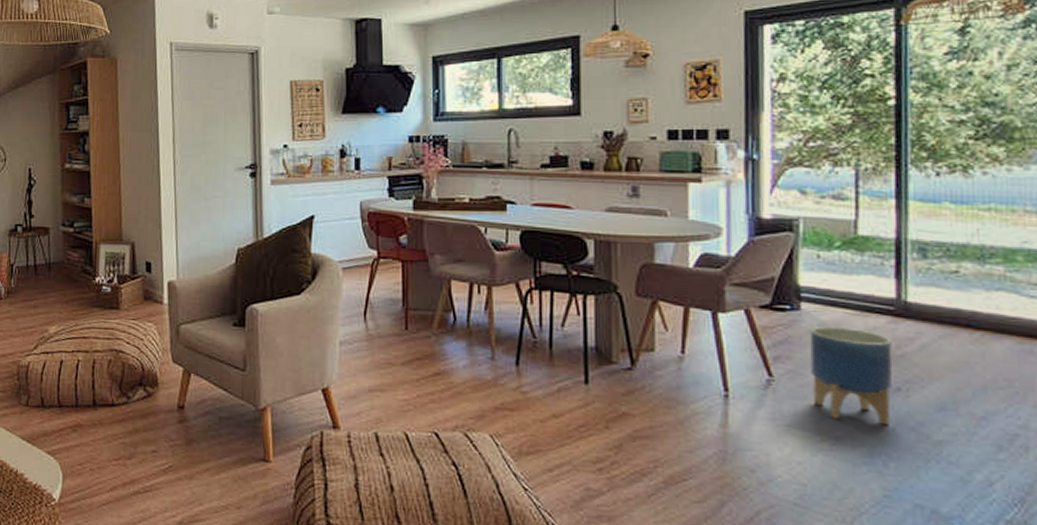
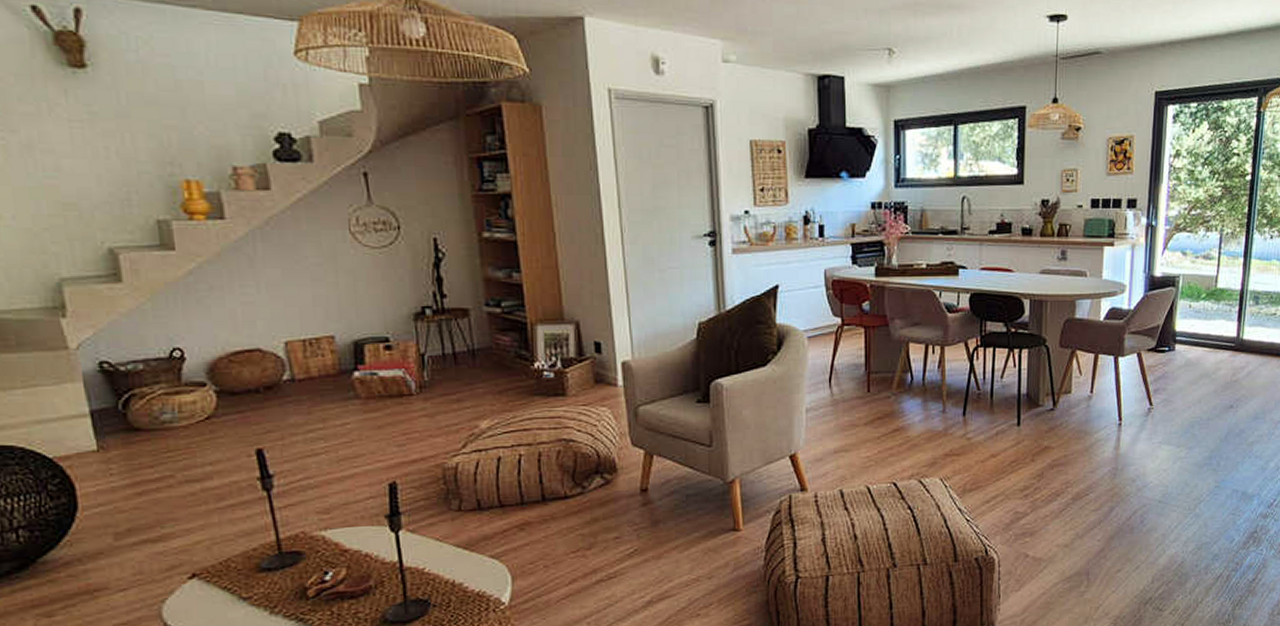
planter: present [809,326,893,426] -> none [1178,362,1231,435]

